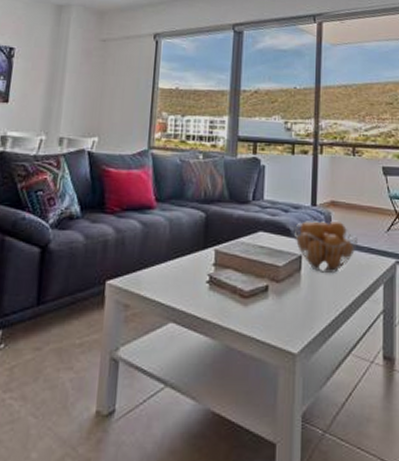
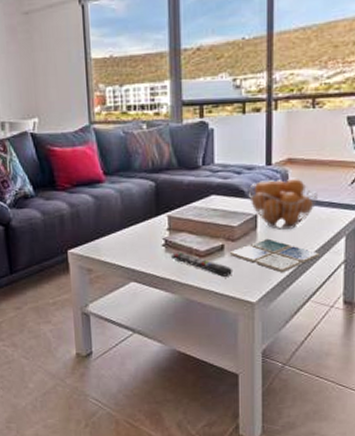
remote control: none [214,290,277,322] -> present [170,252,234,277]
drink coaster: none [274,281,360,321] -> present [230,238,320,273]

